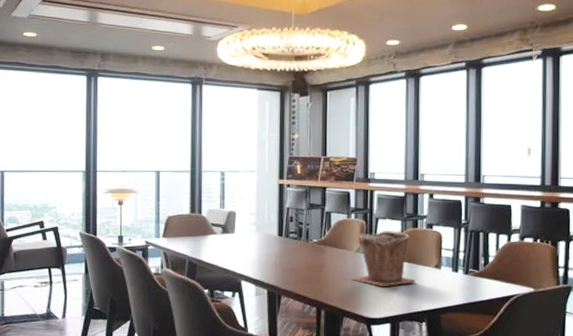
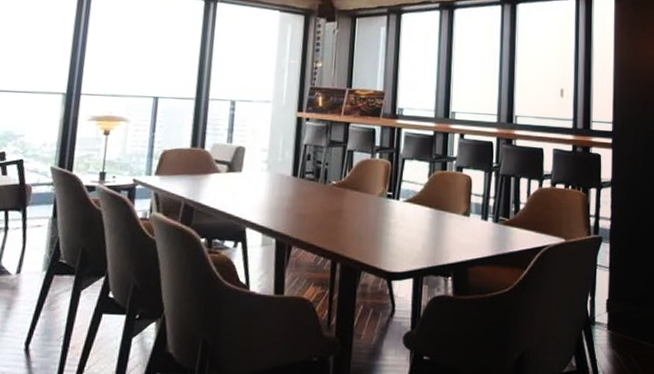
plant pot: present [352,231,415,287] -> none [373,173,442,237]

